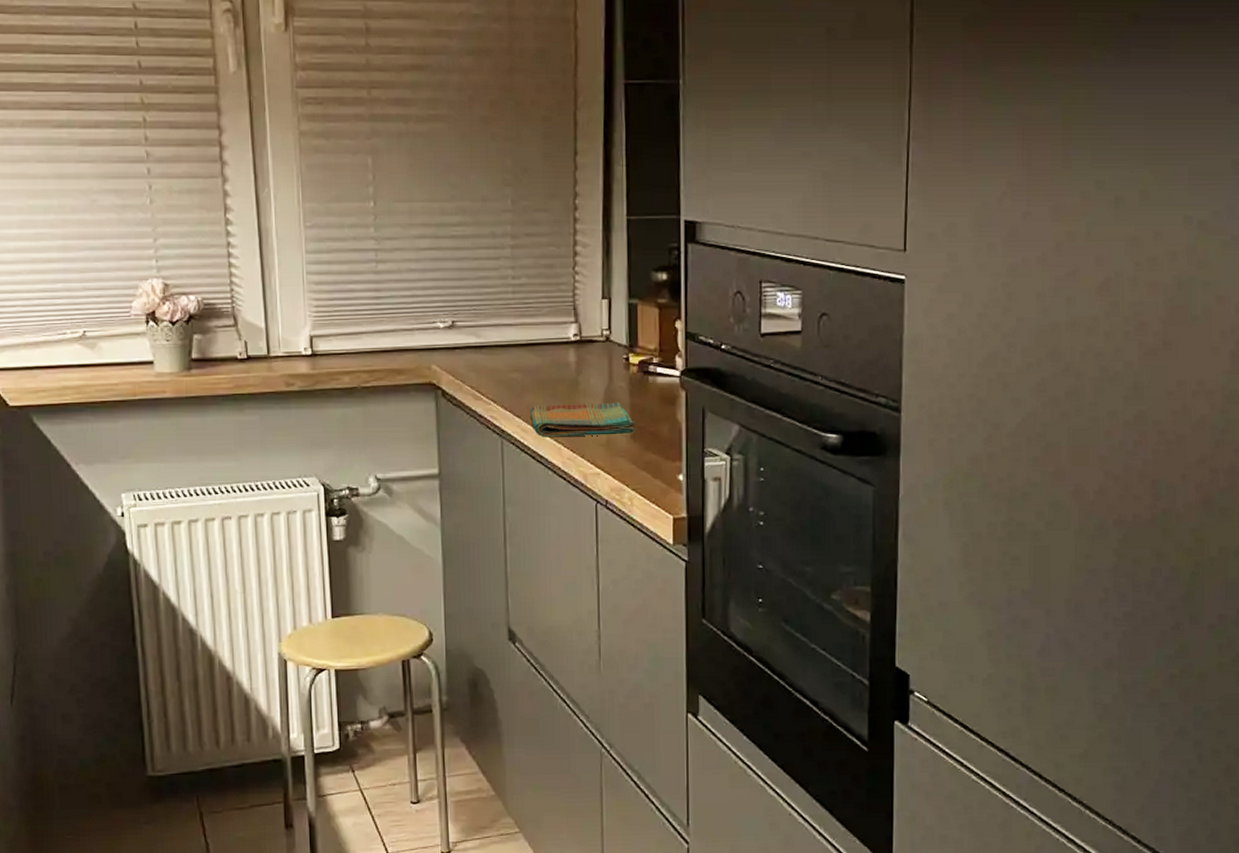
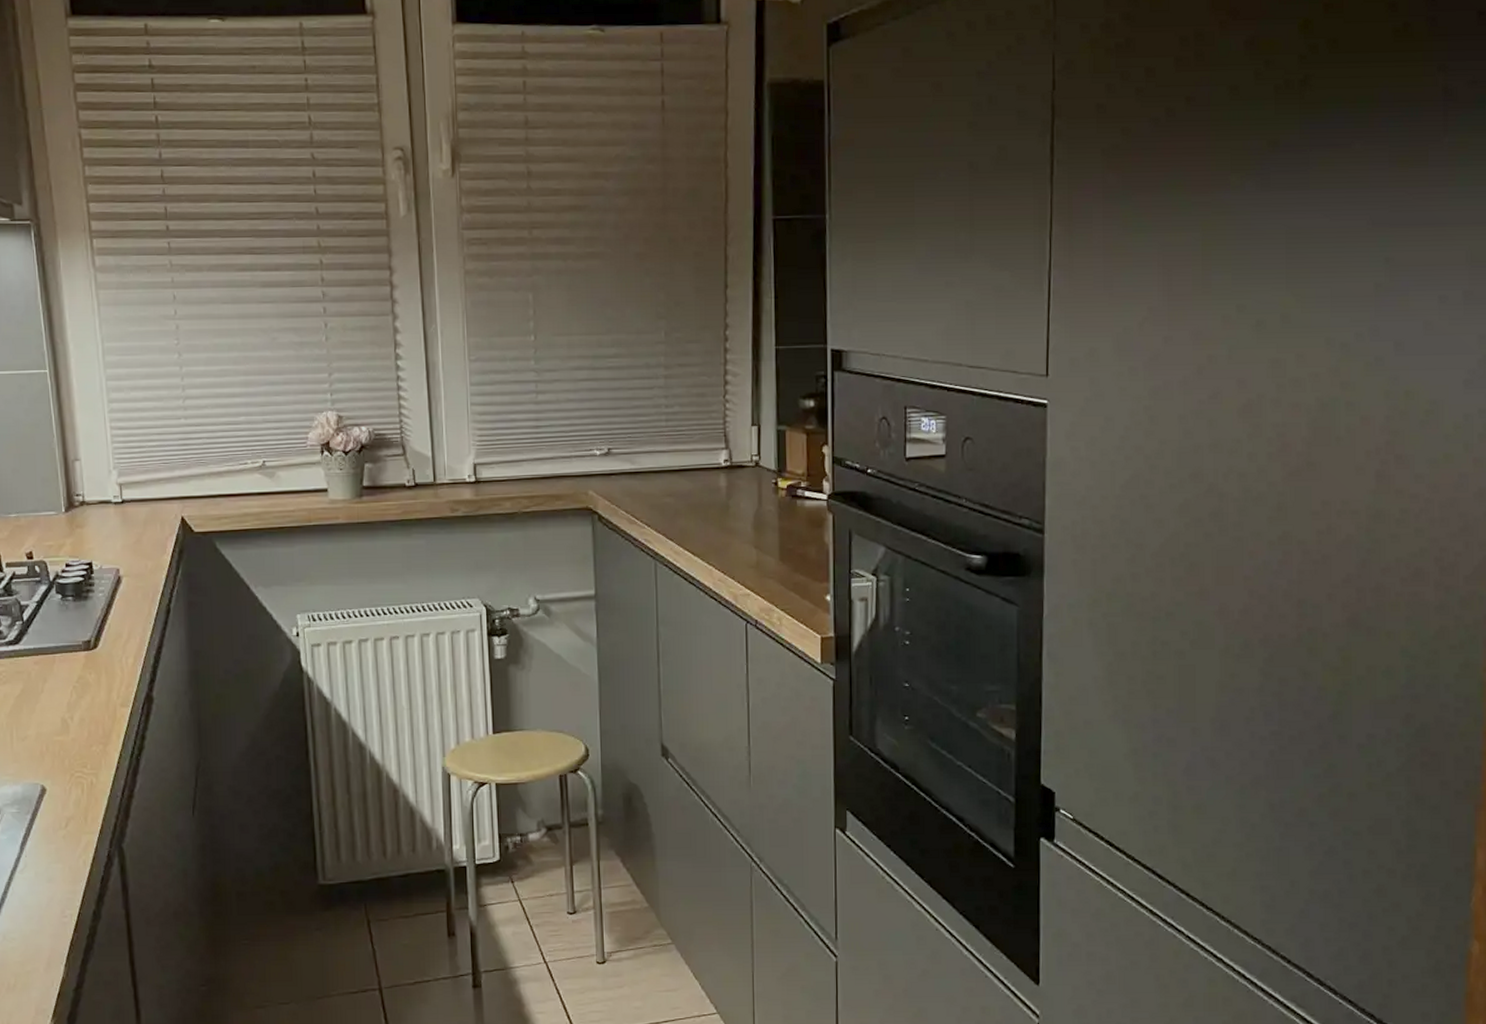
dish towel: present [530,402,636,438] -> none [682,525,784,560]

